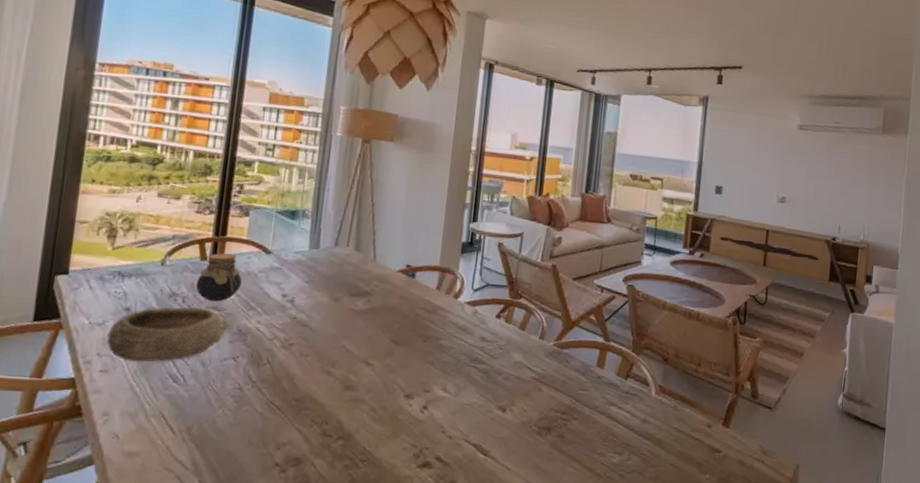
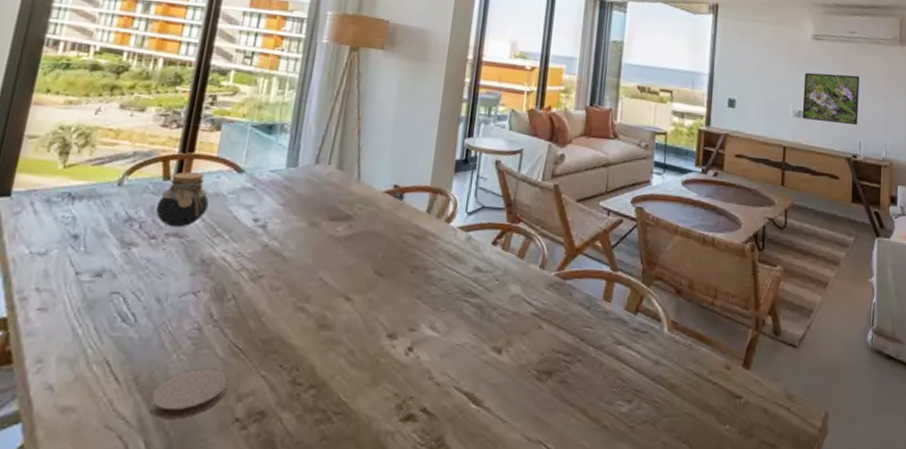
bowl: present [106,307,229,363] -> none [48,234,191,299]
coaster: none [202,422,267,463] -> present [149,368,228,419]
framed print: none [785,160,842,210] -> present [802,72,860,125]

